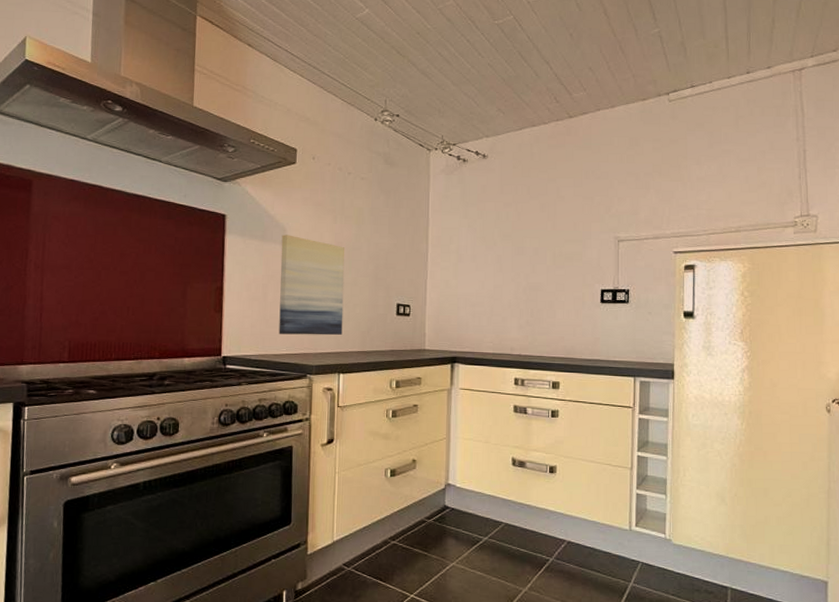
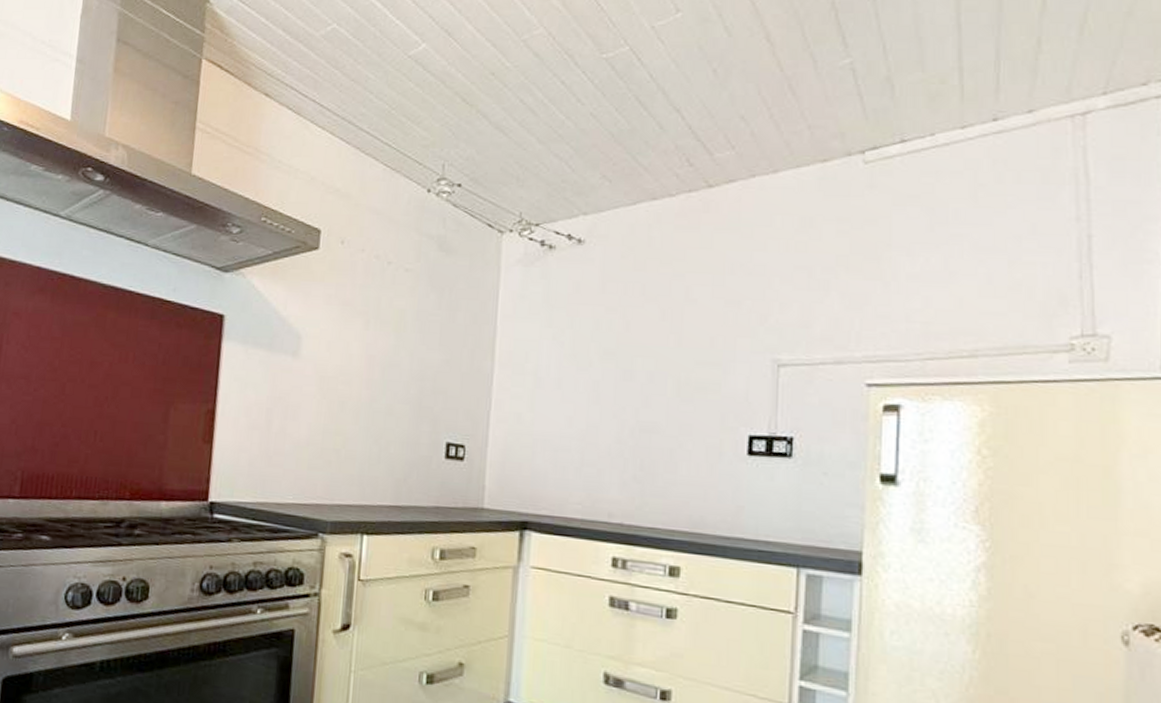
wall art: present [279,235,345,336] -> none [284,343,379,482]

